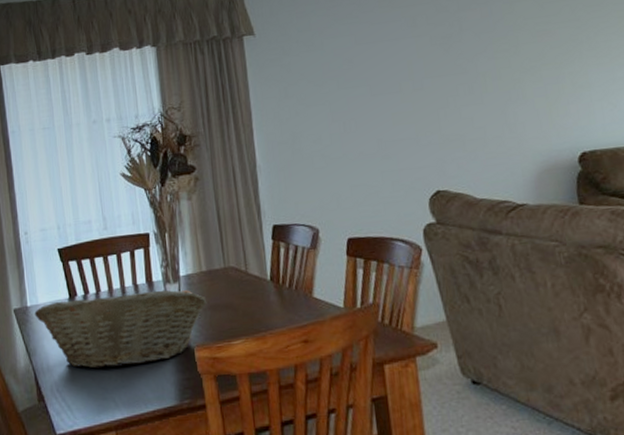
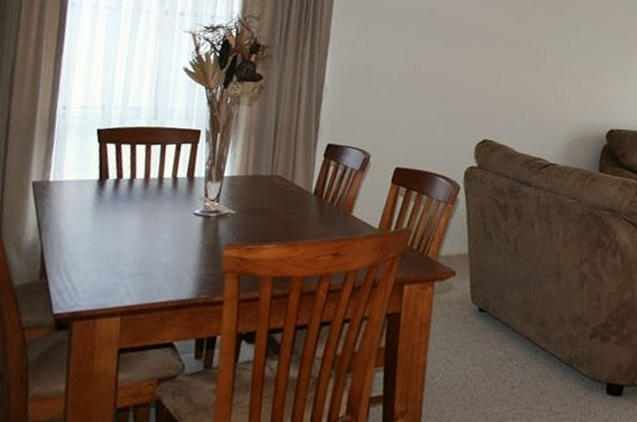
fruit basket: present [34,289,207,369] -> none [55,181,246,256]

